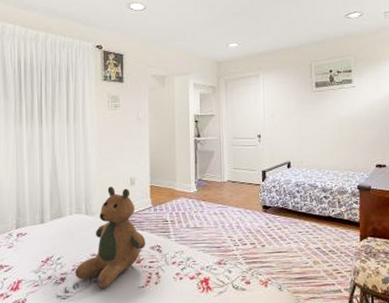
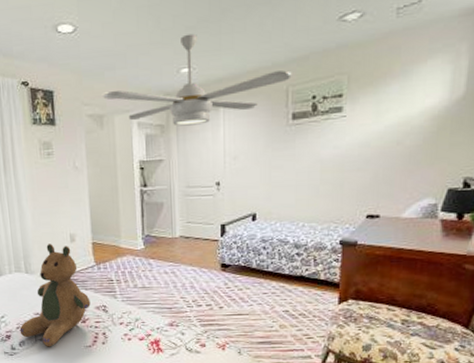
ceiling fan: none [164,18,314,88] -> present [102,33,292,126]

